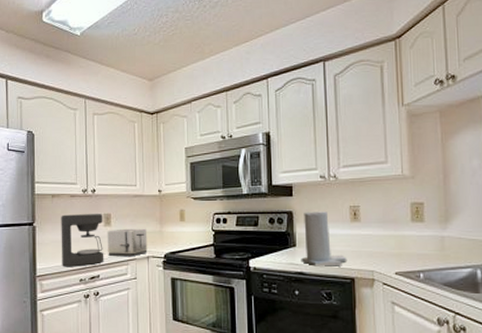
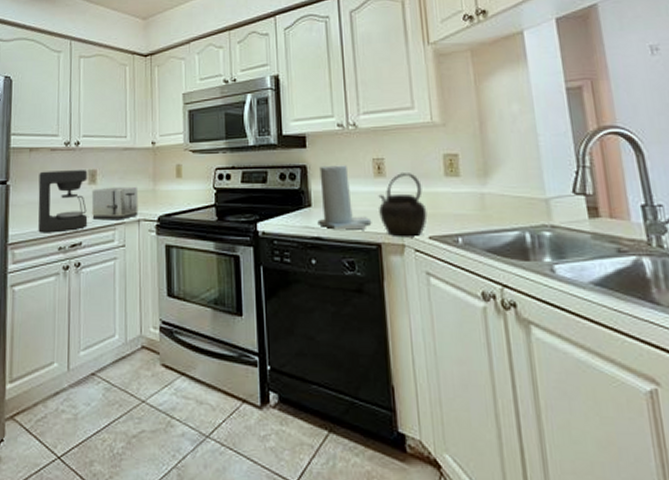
kettle: none [353,218,395,272] -> present [378,173,428,236]

